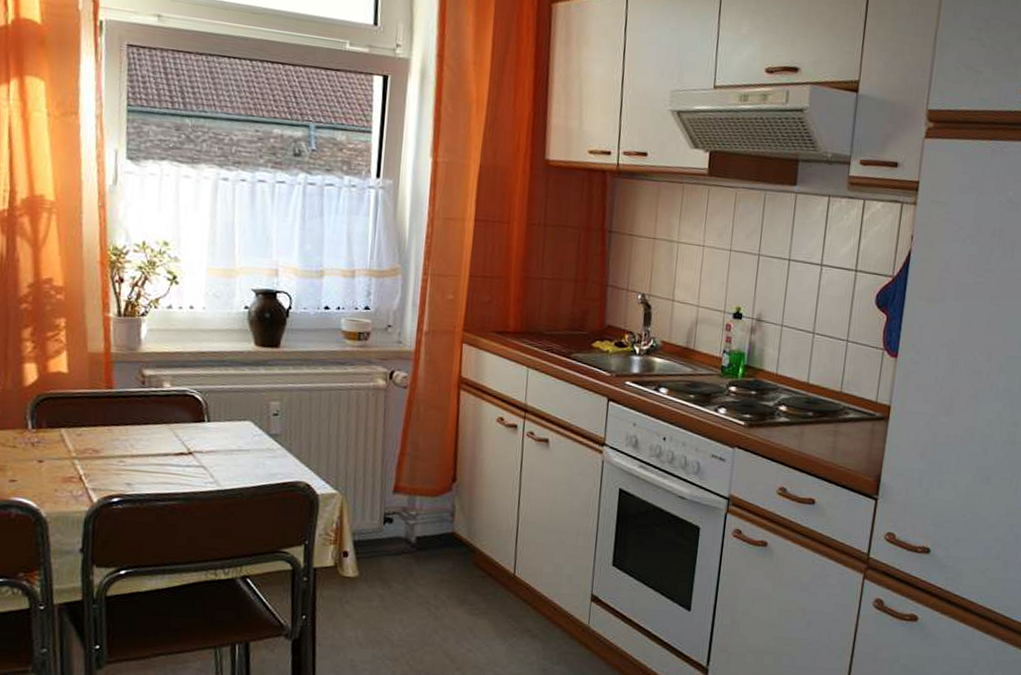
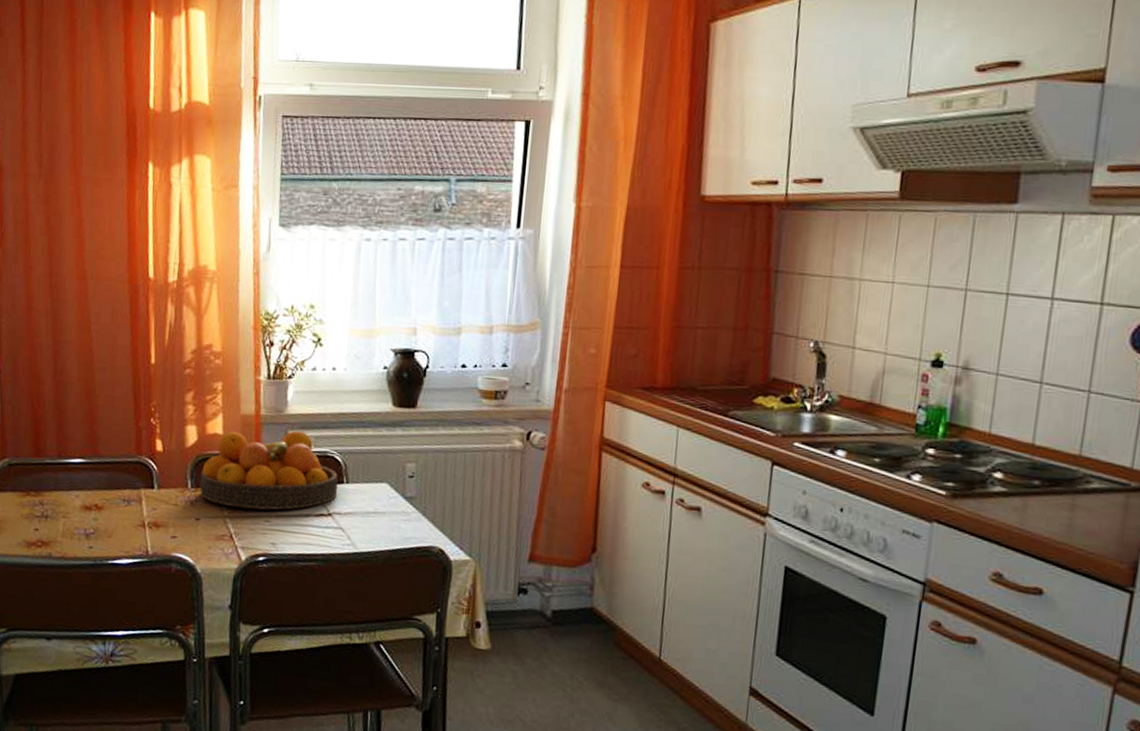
fruit bowl: none [42,369,199,450] -> present [199,430,338,510]

